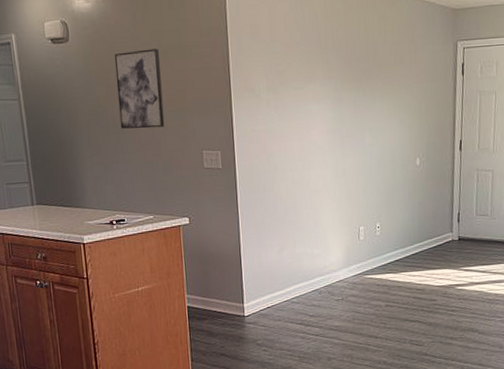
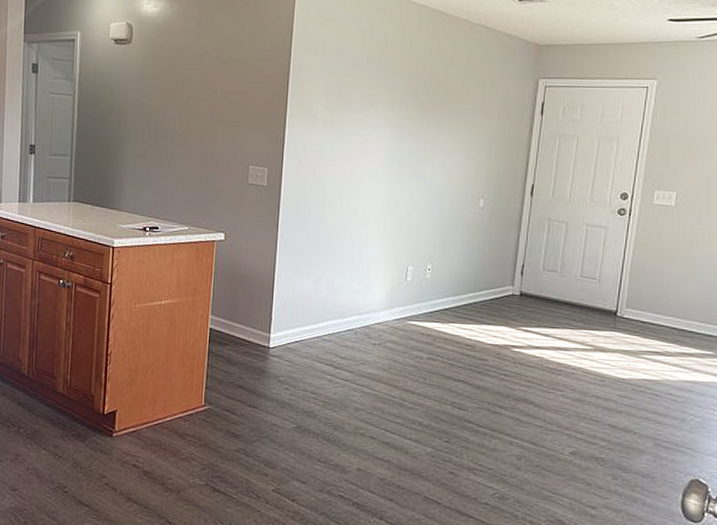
wall art: present [114,48,165,129] -> none [169,57,220,137]

